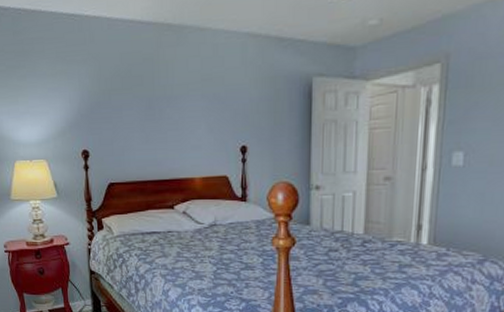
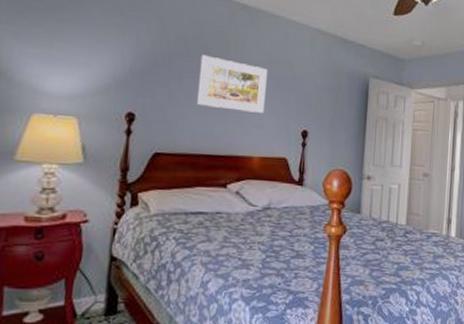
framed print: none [135,85,200,136] -> present [196,55,268,113]

